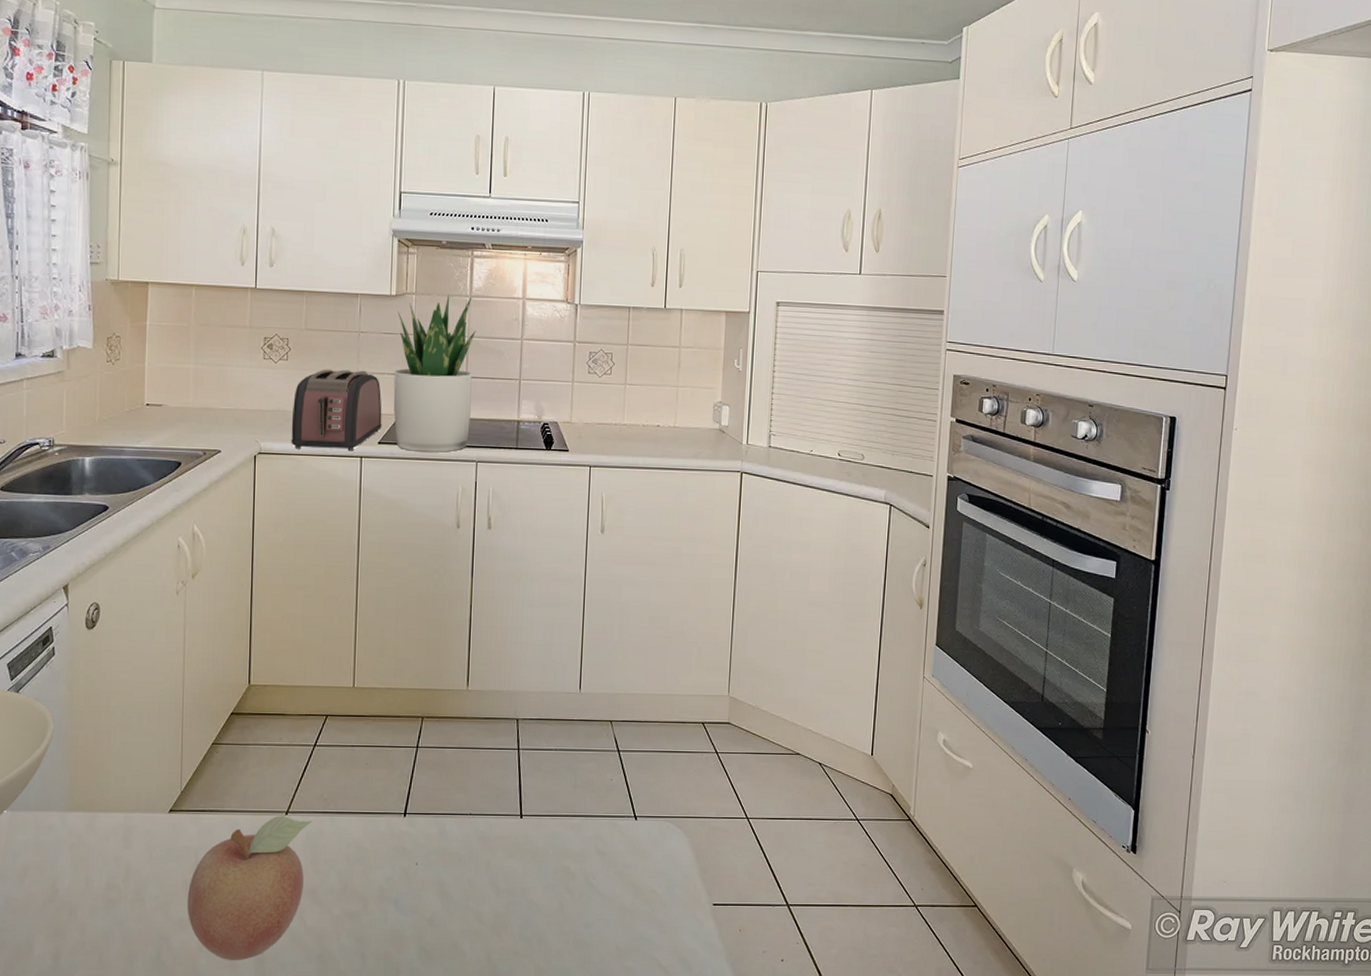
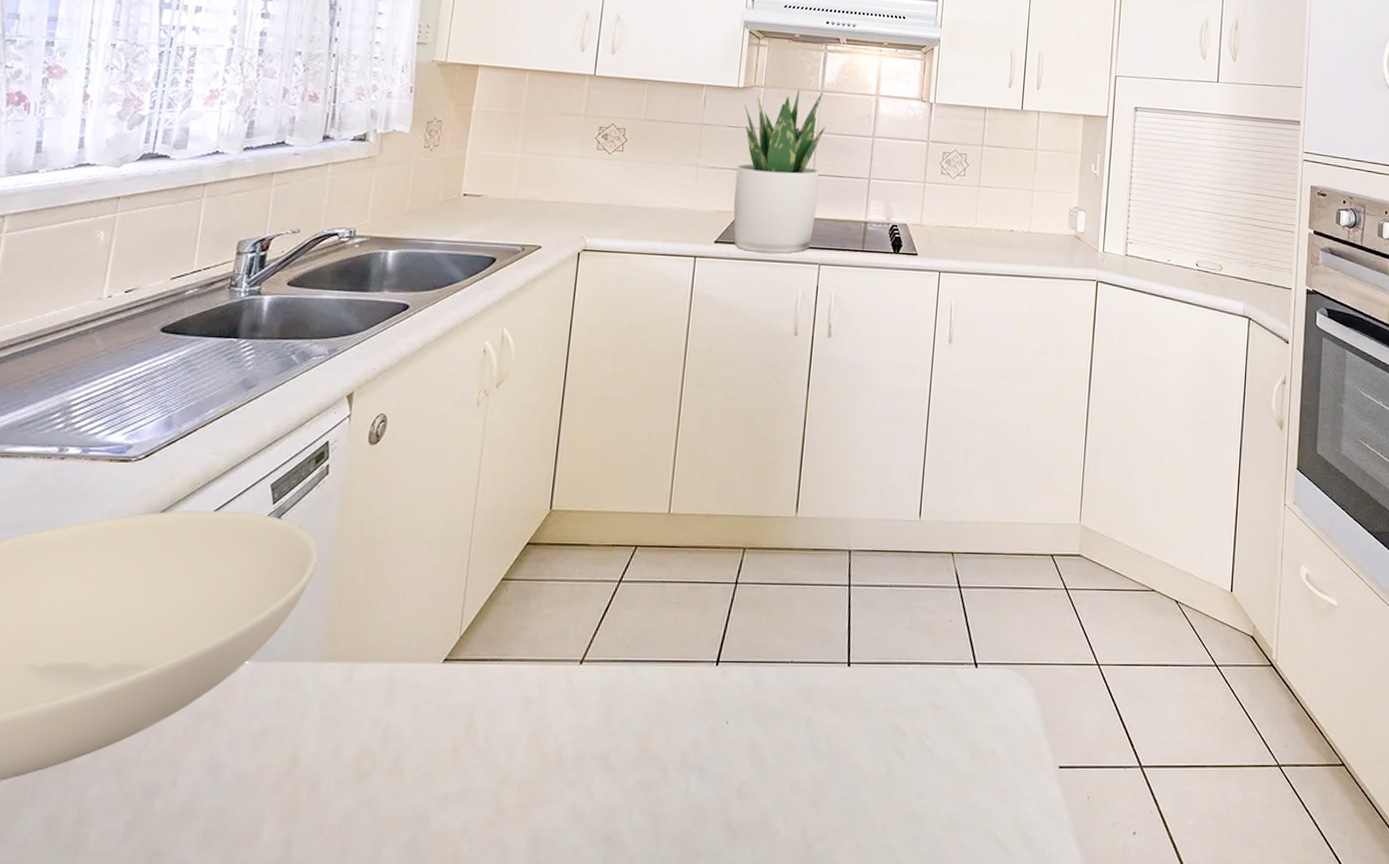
fruit: present [187,816,313,961] -> none [453,665,611,846]
toaster: present [291,369,382,451] -> none [619,162,722,250]

